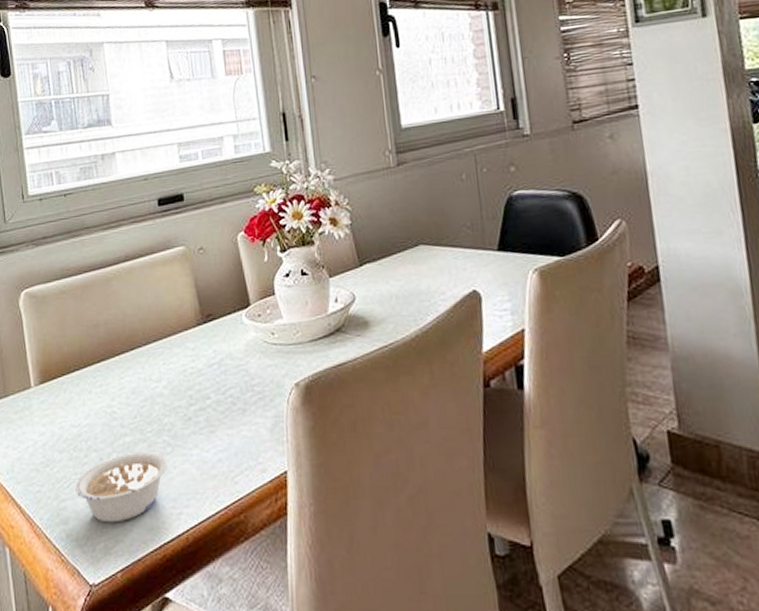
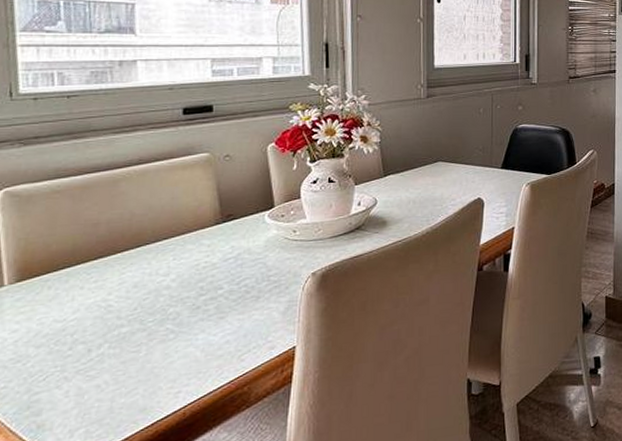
legume: present [76,452,167,523] -> none [54,340,169,410]

